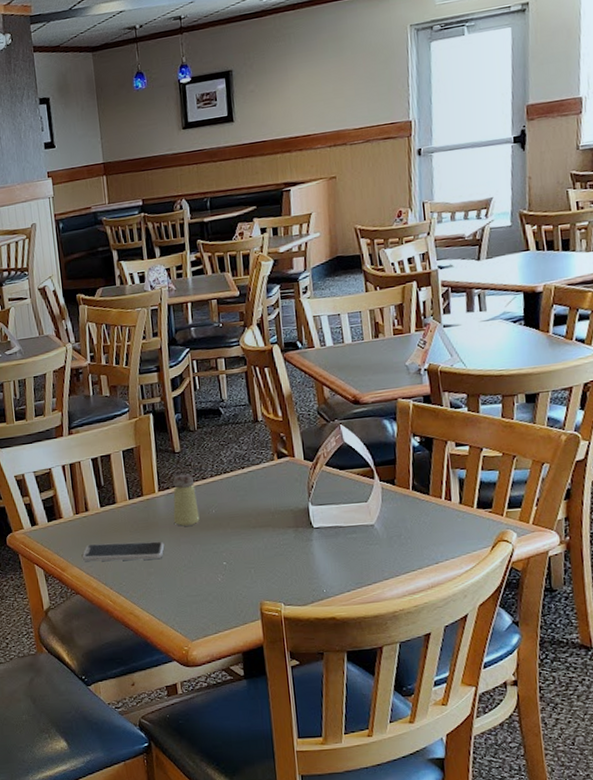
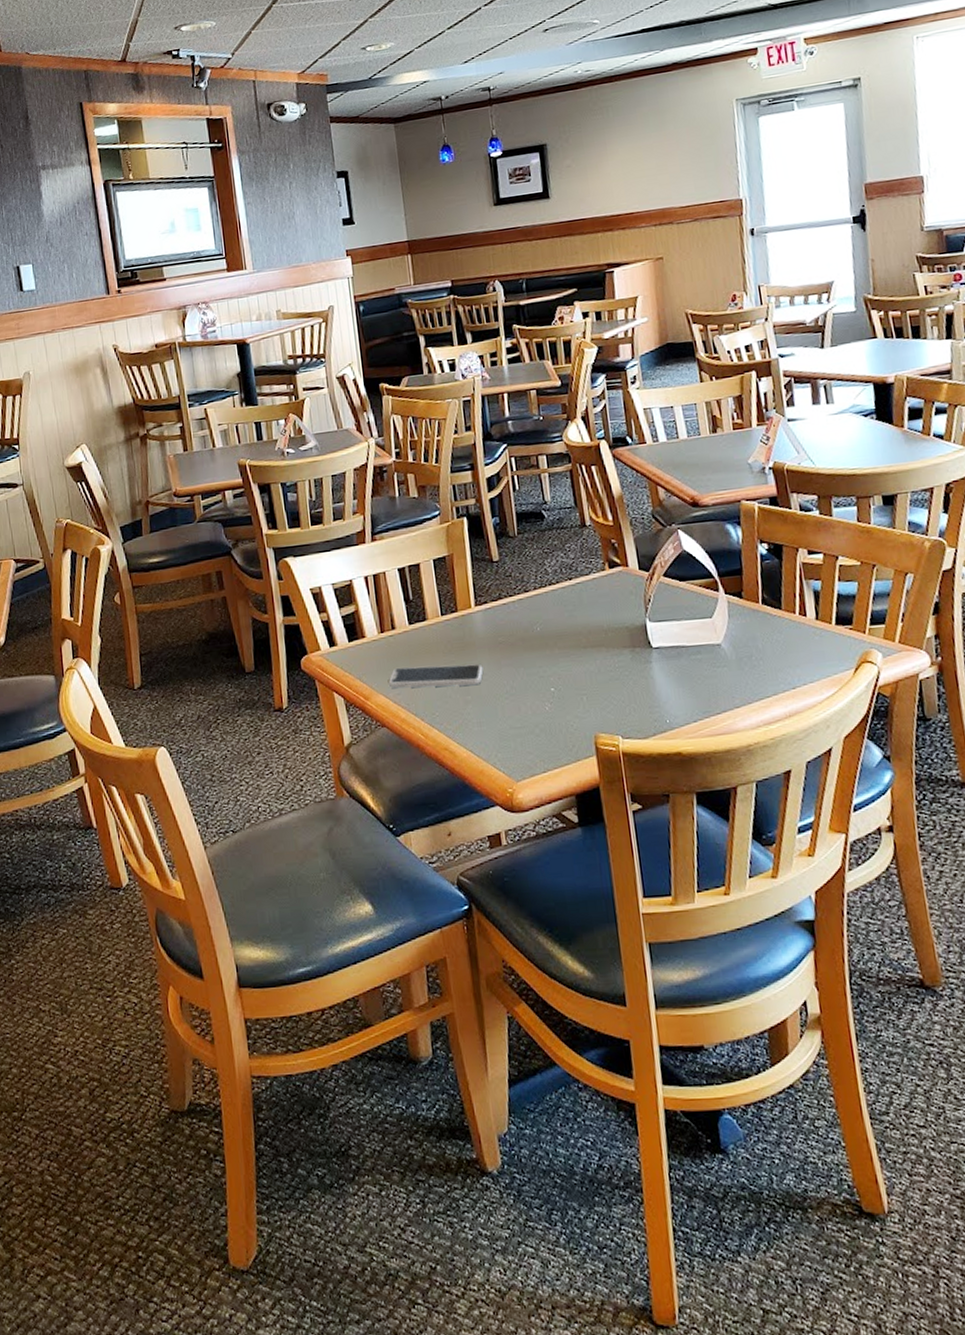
saltshaker: present [173,474,200,526] -> none [491,586,523,647]

